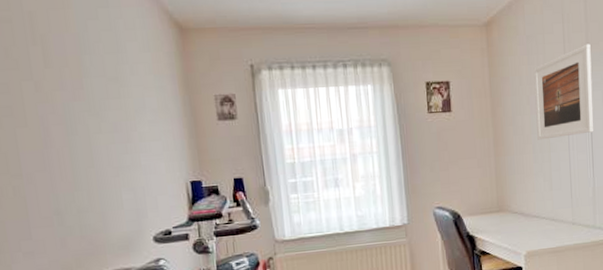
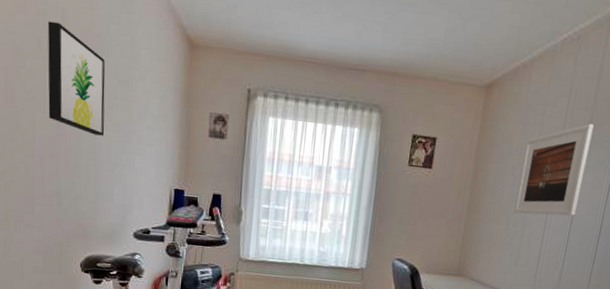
wall art: none [14,27,101,141] -> present [47,21,105,136]

